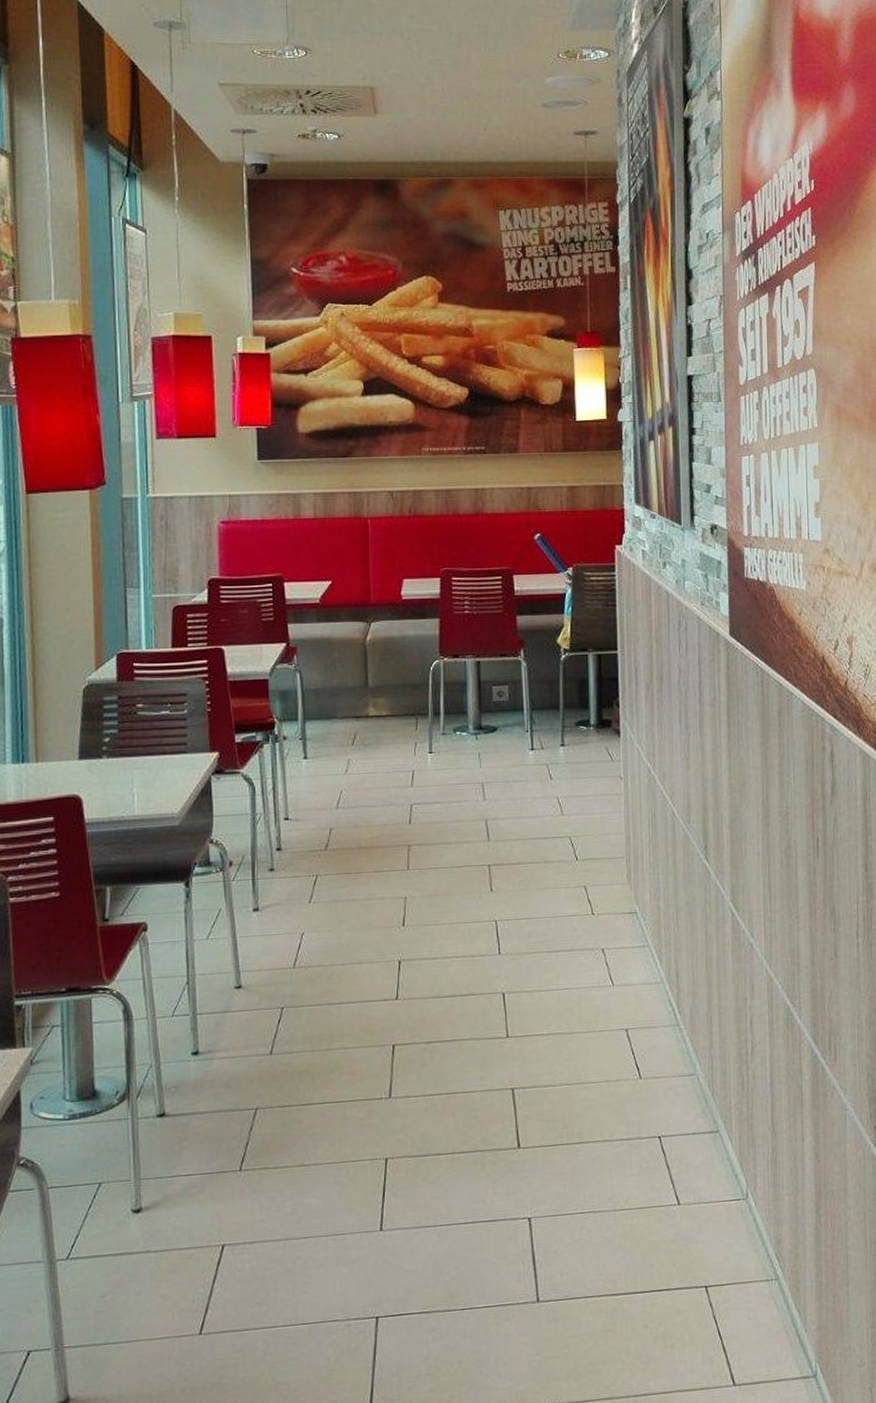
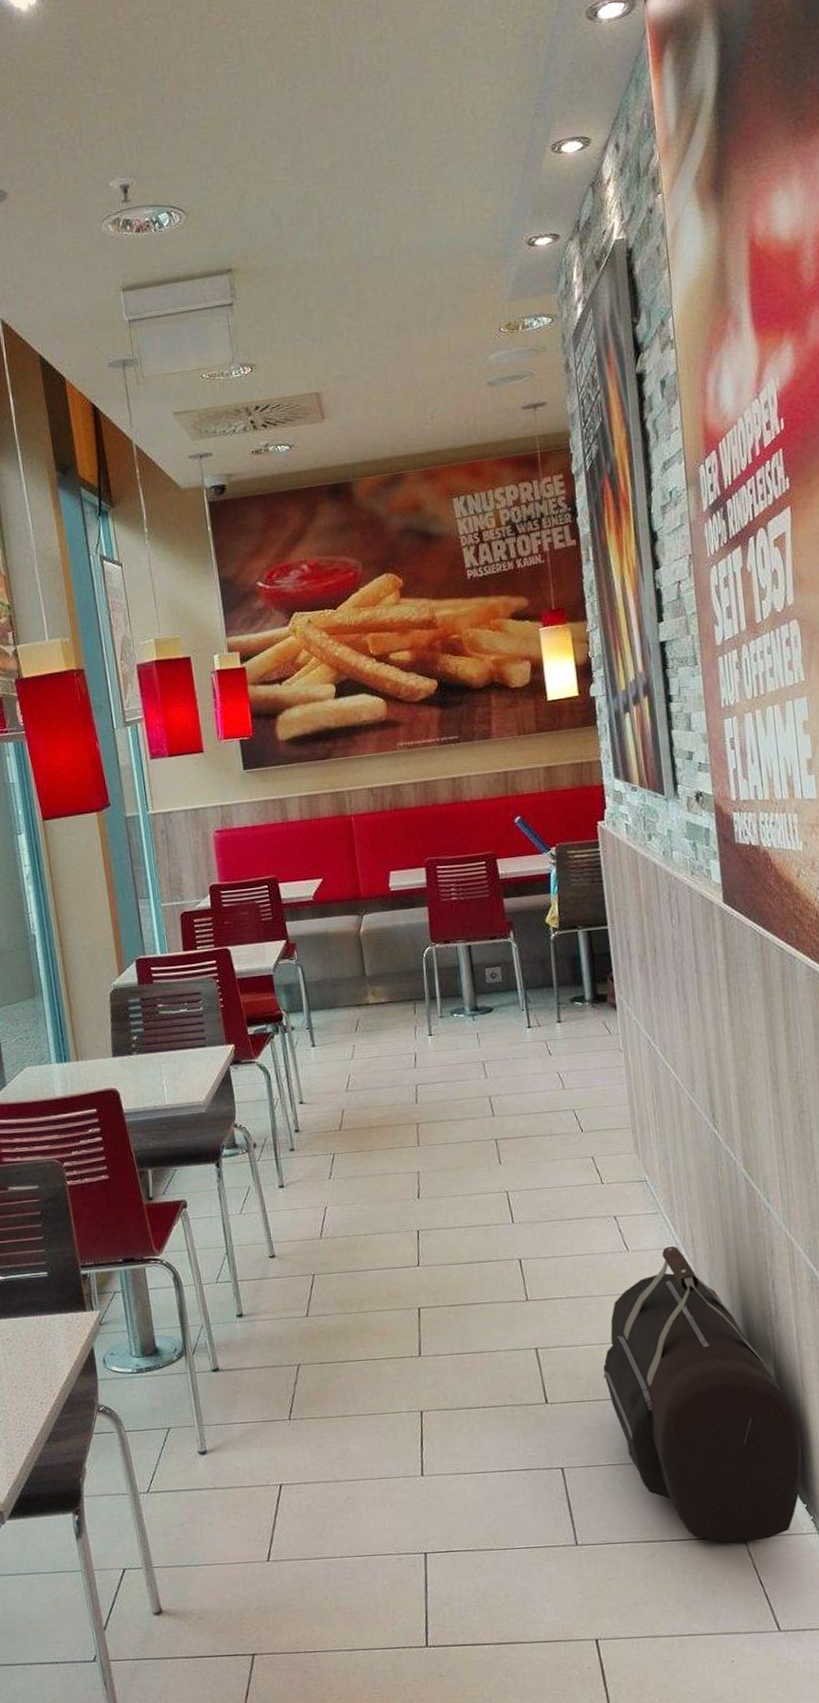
duffel bag: none [579,980,769,1294] -> present [603,1246,803,1543]

